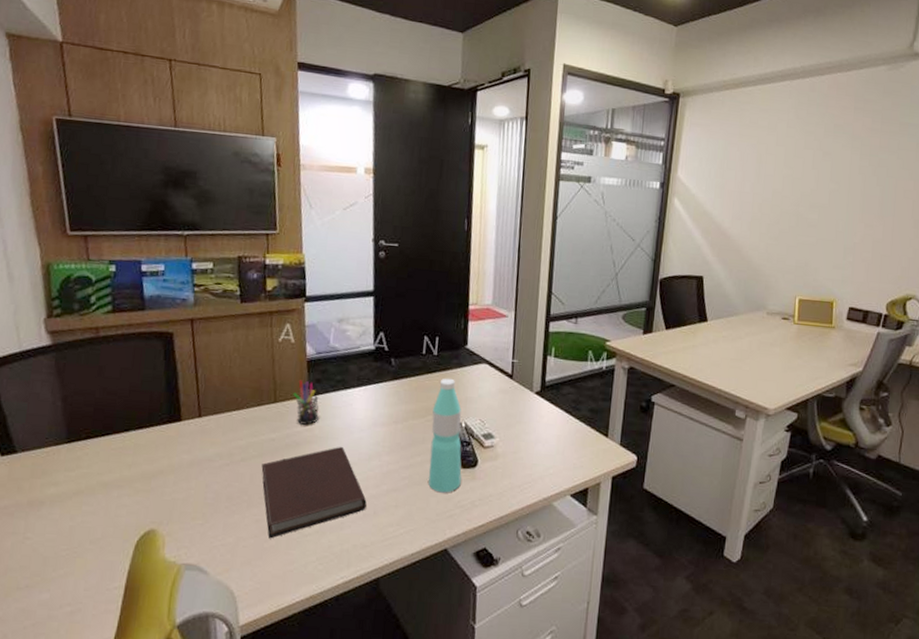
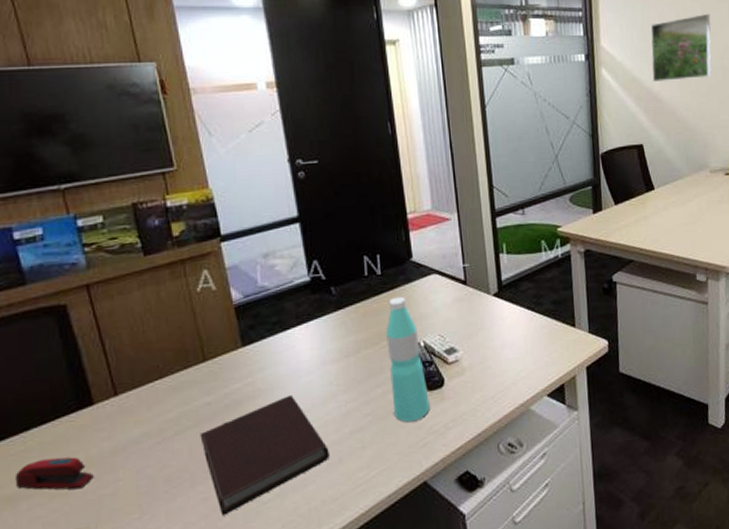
stapler: none [111,458,172,489] -> present [14,457,94,490]
pen holder: present [293,380,319,425] -> none [224,330,258,380]
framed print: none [723,158,794,222] -> present [651,13,712,81]

